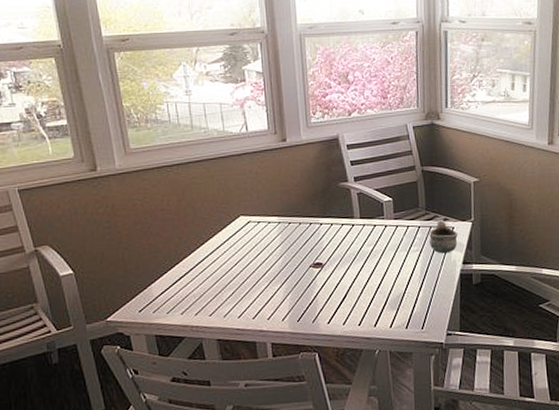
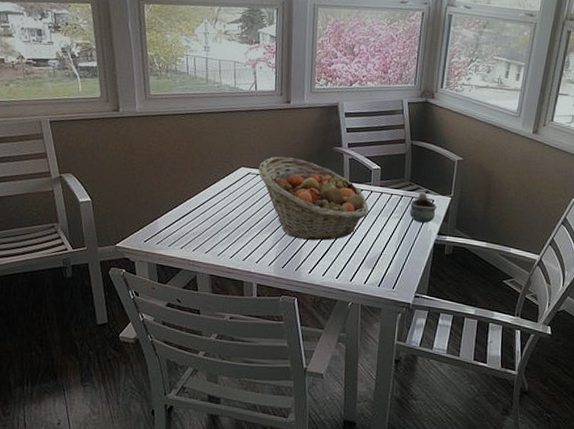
fruit basket: none [259,199,385,288] -> present [259,157,369,241]

